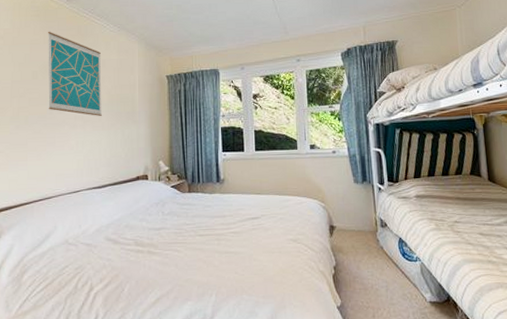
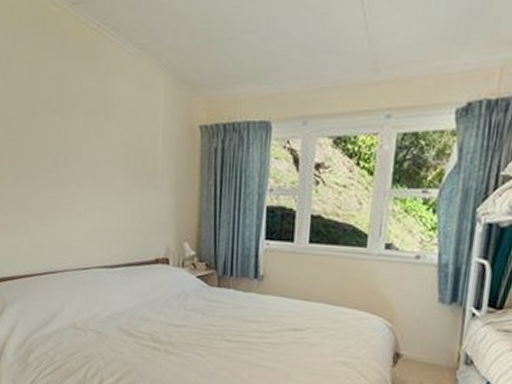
wall art: present [47,31,102,116] -> none [48,49,116,175]

